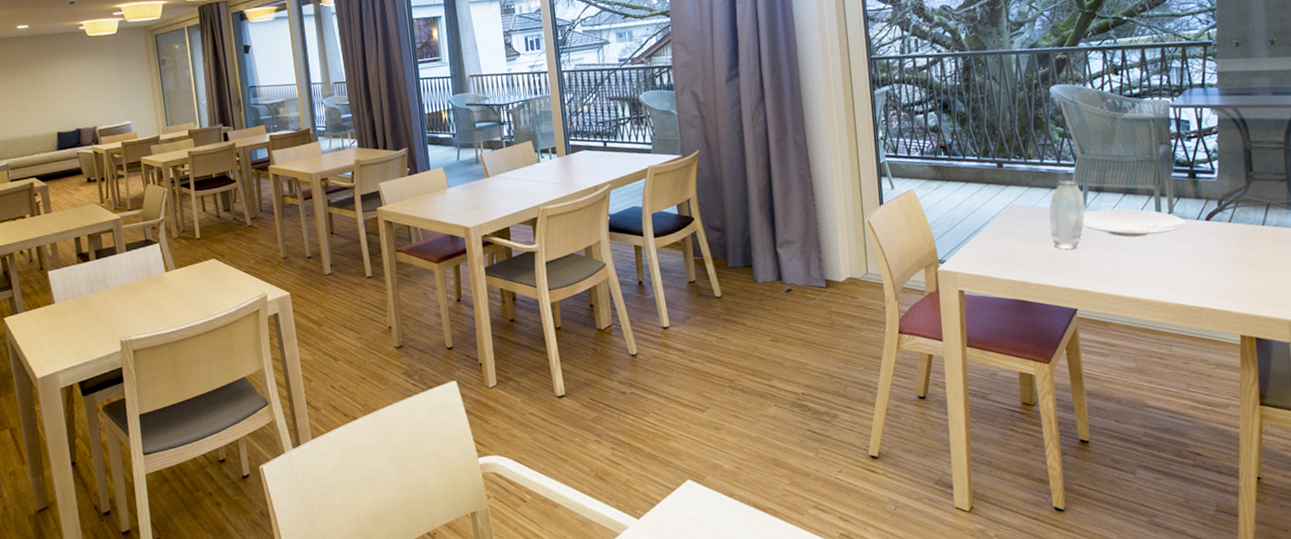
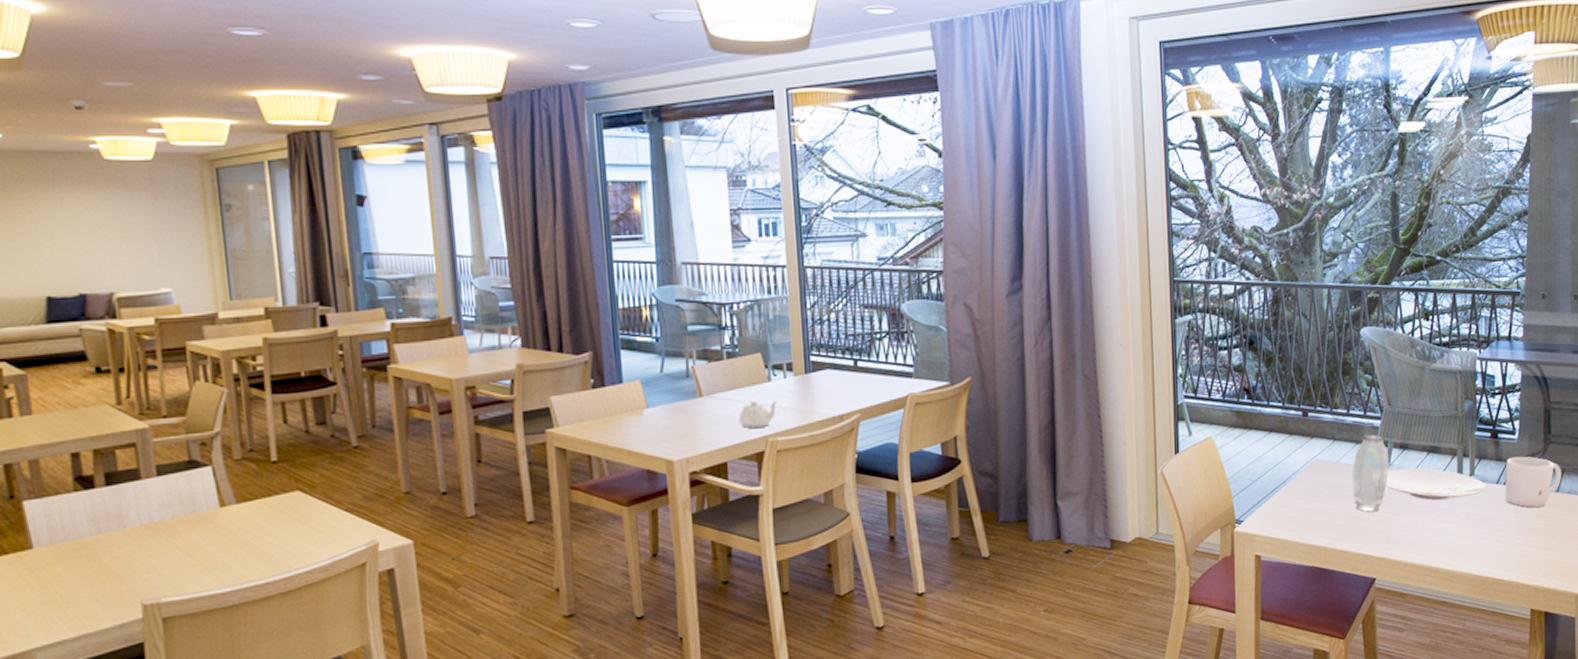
teapot: none [516,177,546,200] -> present [738,400,778,428]
mug: none [1205,193,1267,240] -> present [1504,456,1561,507]

